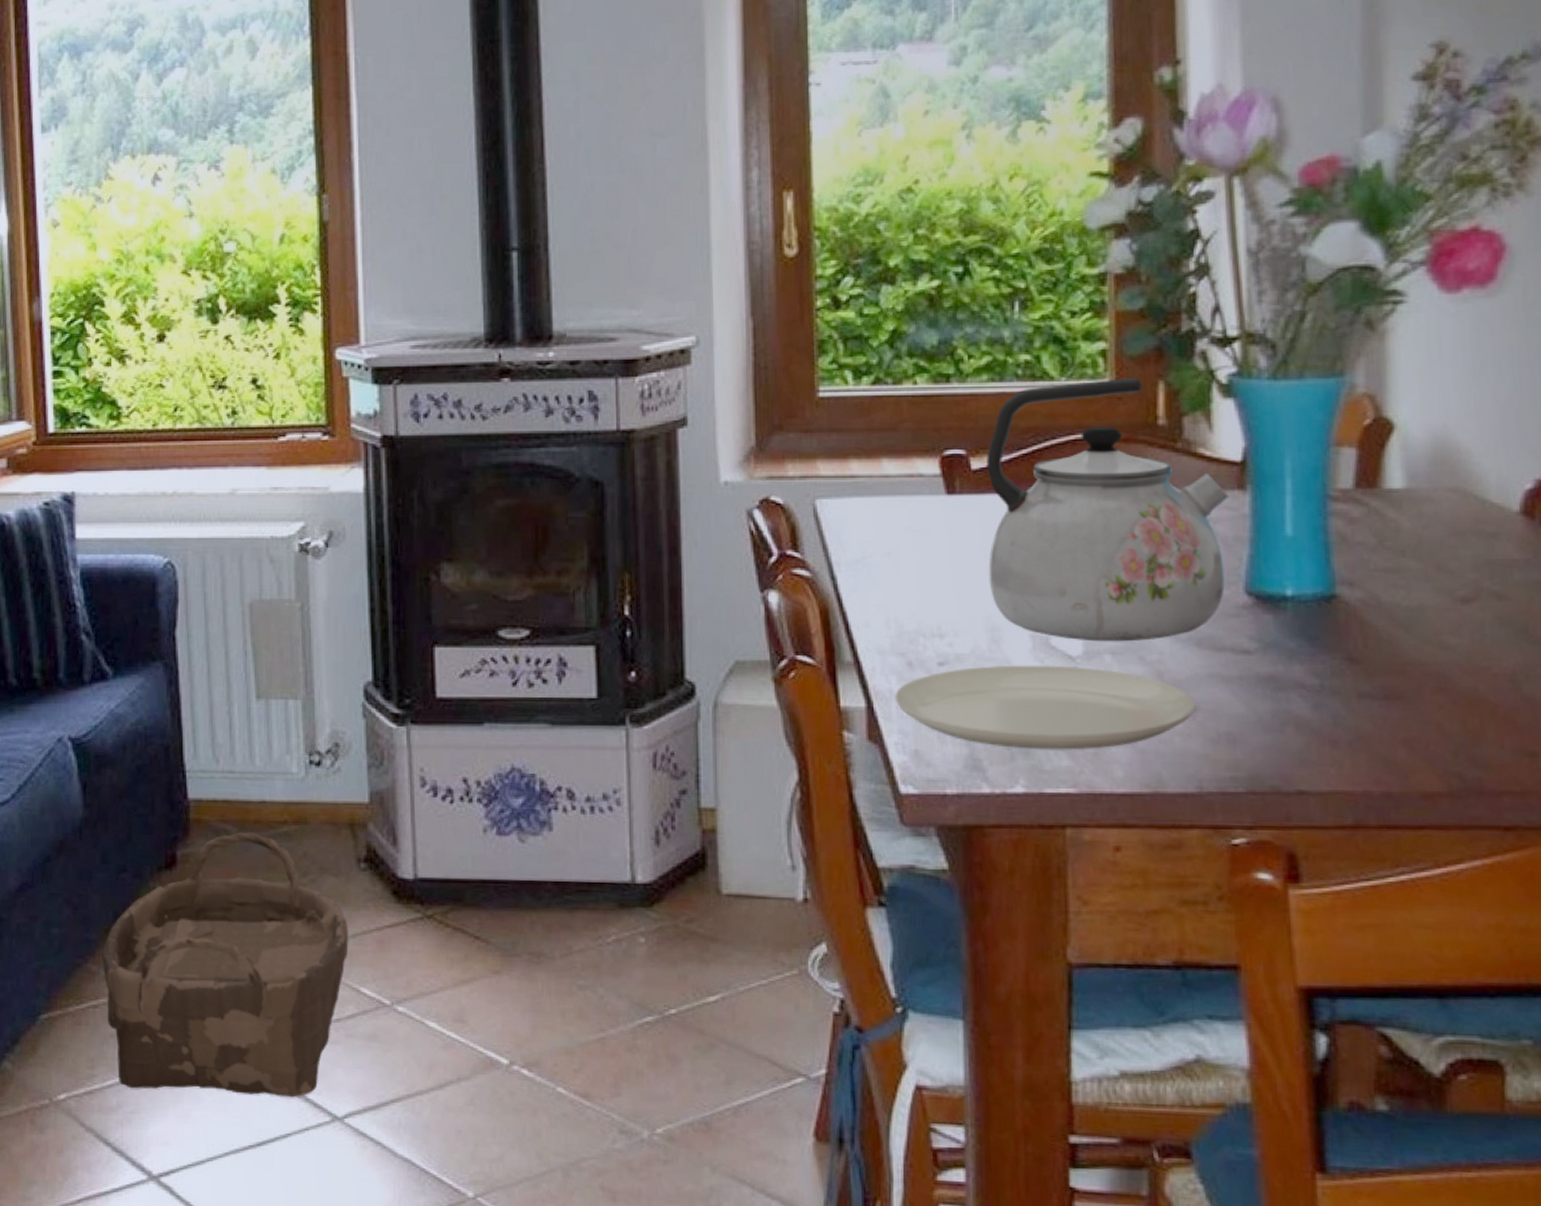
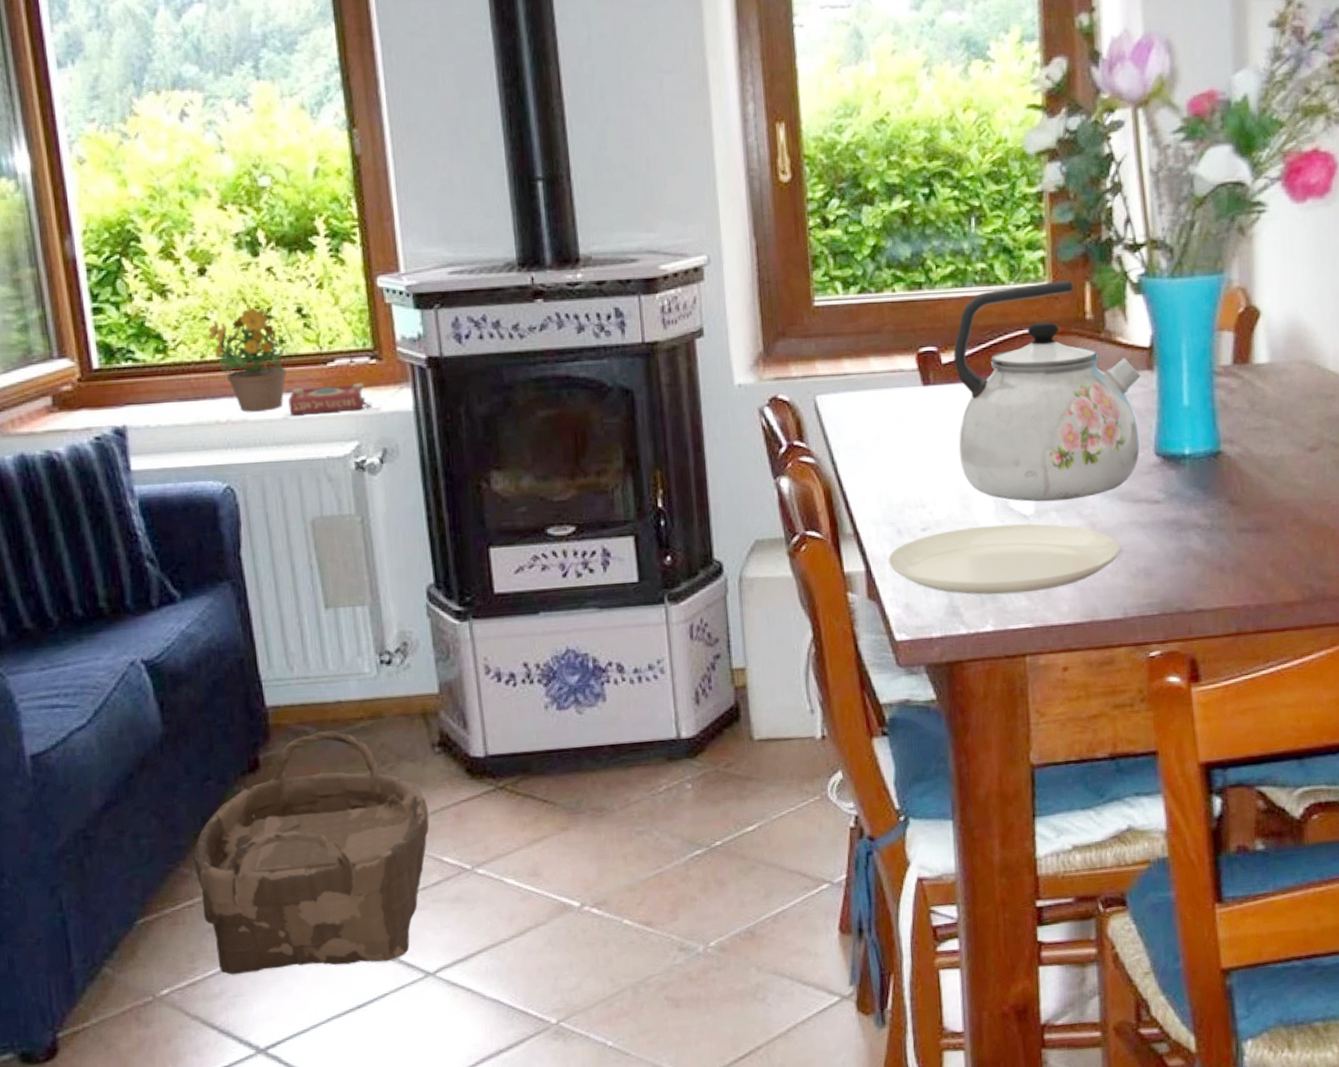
flowerpot: none [161,376,236,484] -> present [208,307,286,411]
book: none [235,460,320,490] -> present [287,382,371,415]

